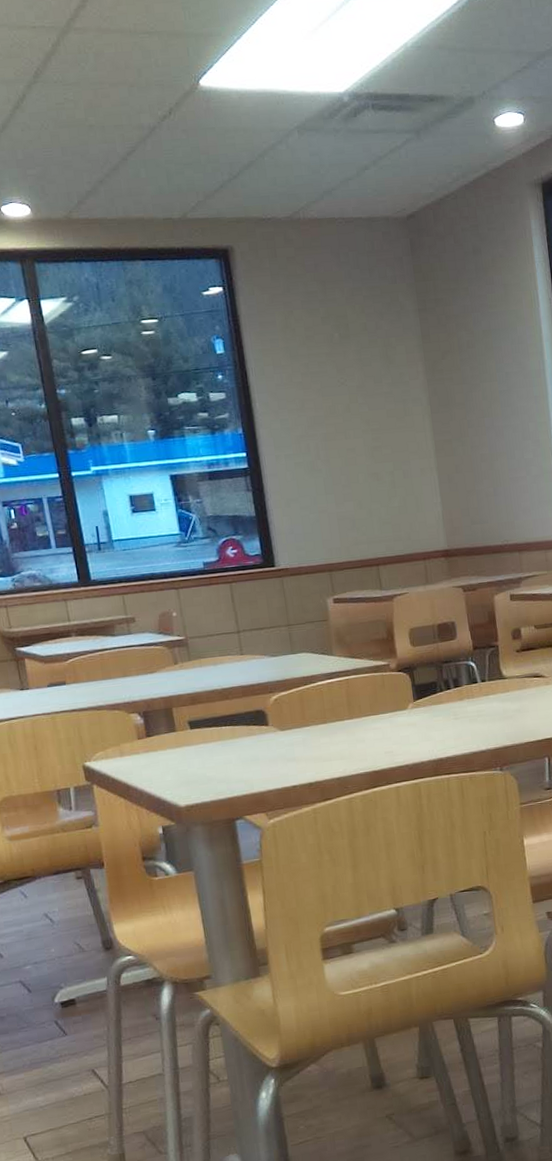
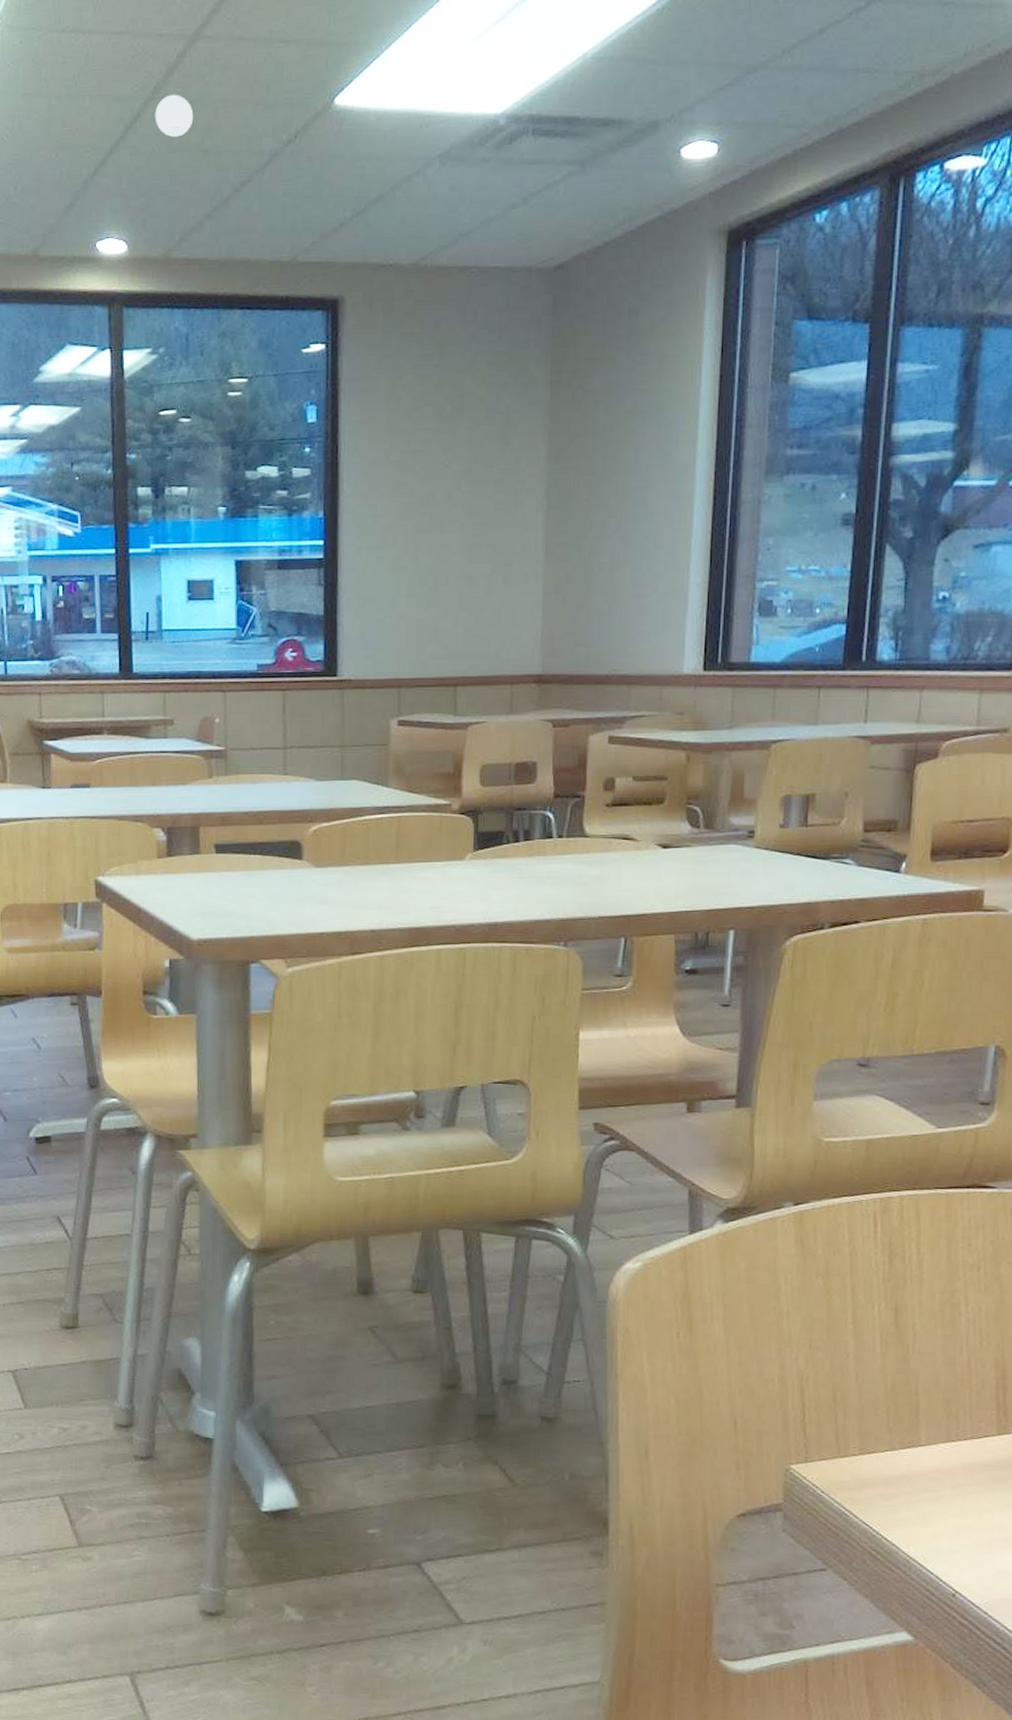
smoke detector: none [39,78,76,115] -> present [155,94,194,138]

